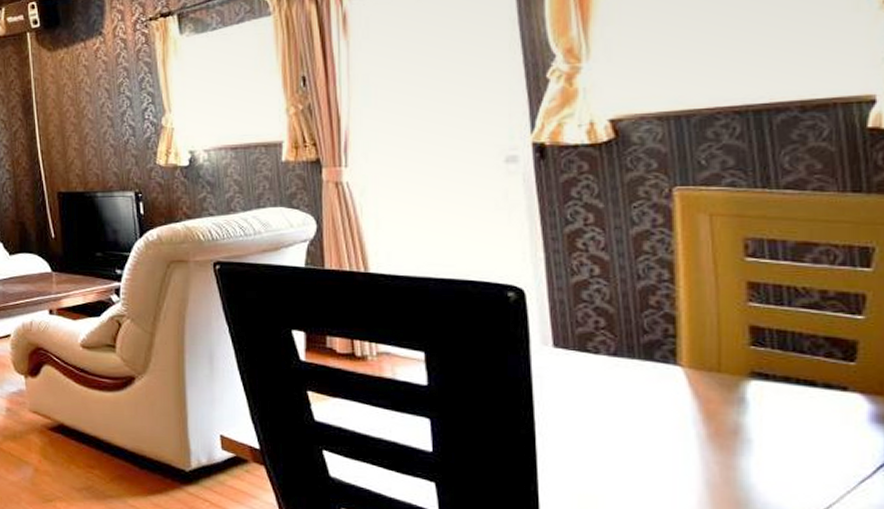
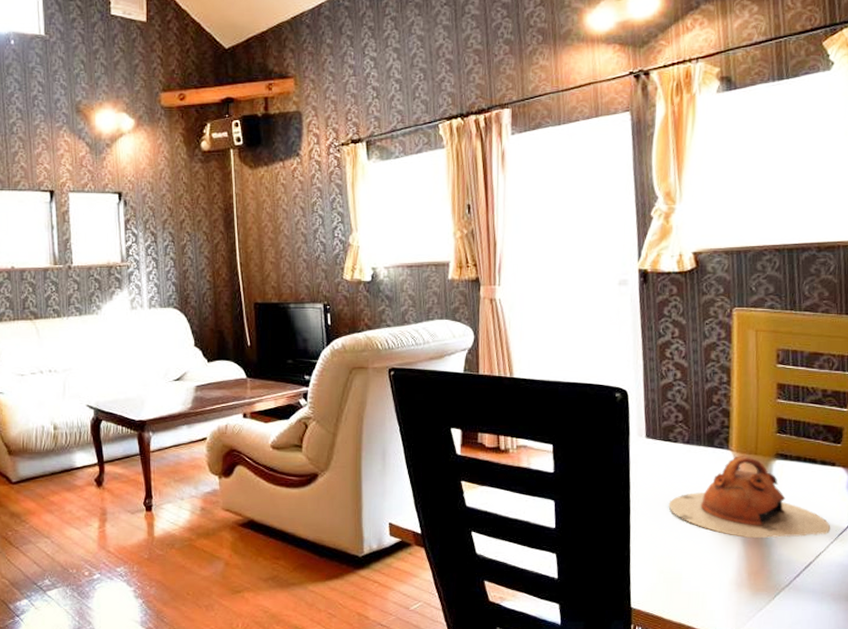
teapot: none [590,373,846,482] -> present [668,456,831,539]

